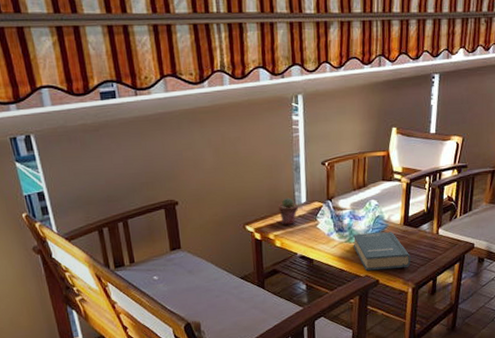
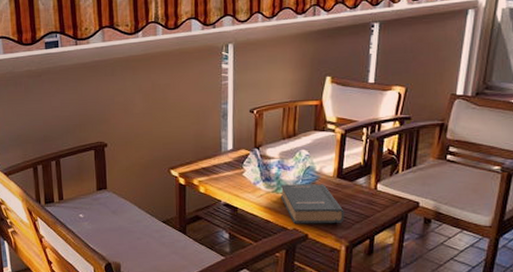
potted succulent: present [278,197,298,225] -> none [203,144,224,171]

